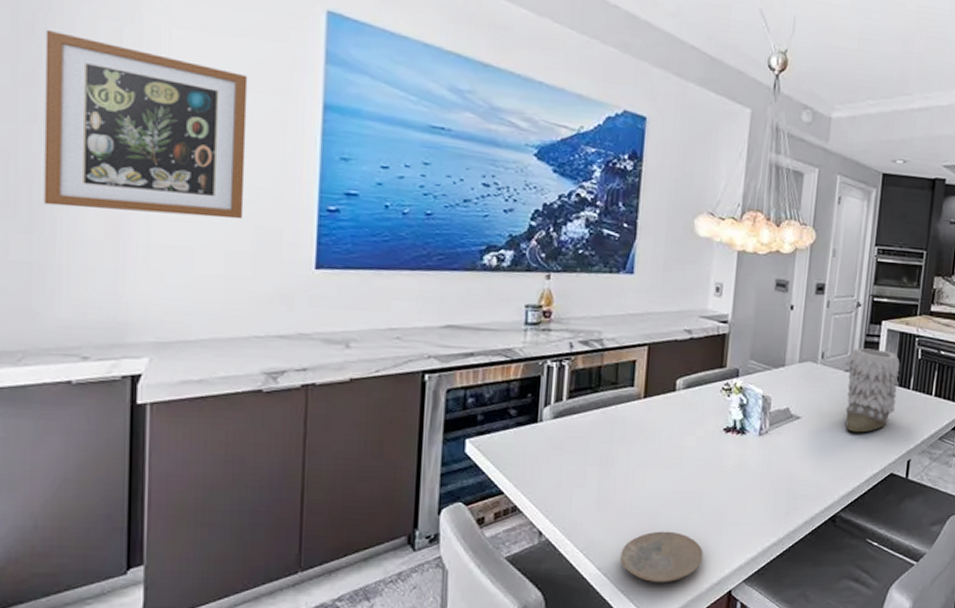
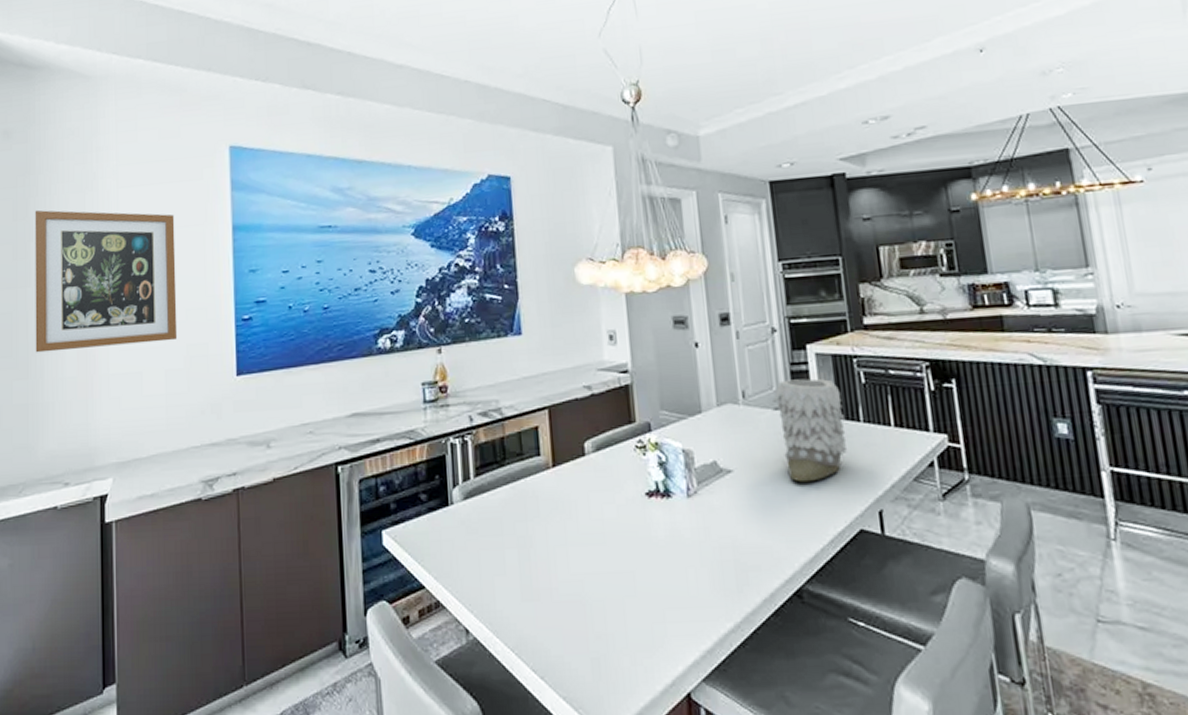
plate: present [620,531,703,583] -> none [555,621,650,687]

